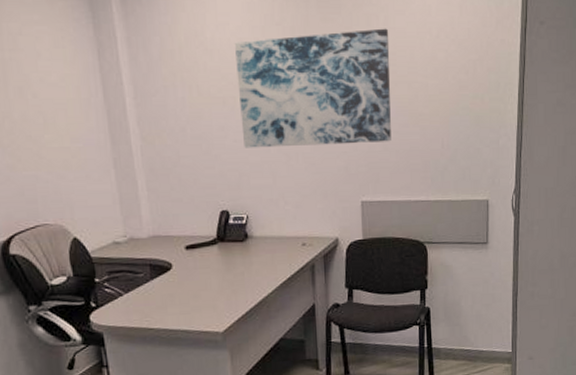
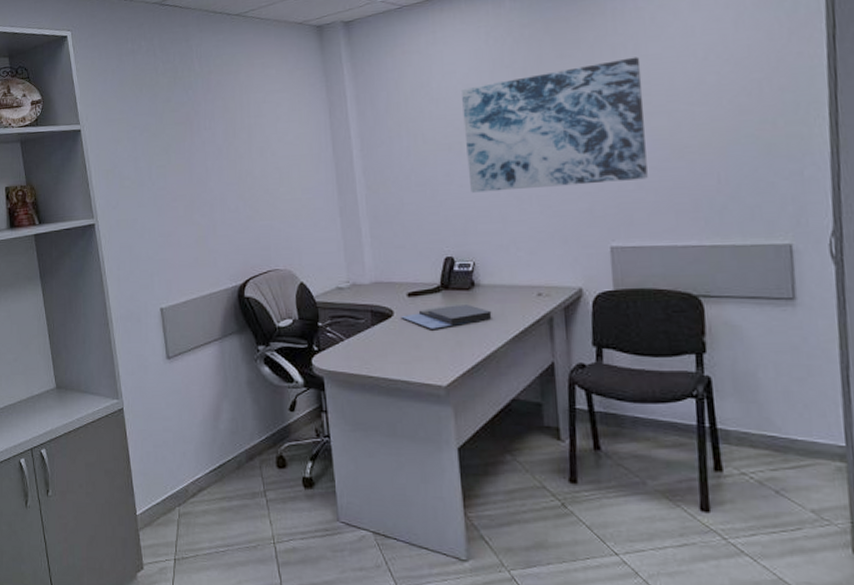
notebook: none [179,255,263,281] -> present [400,305,492,330]

